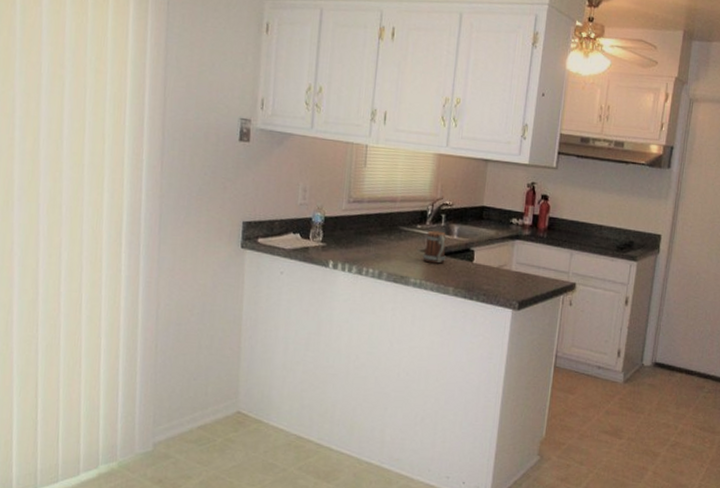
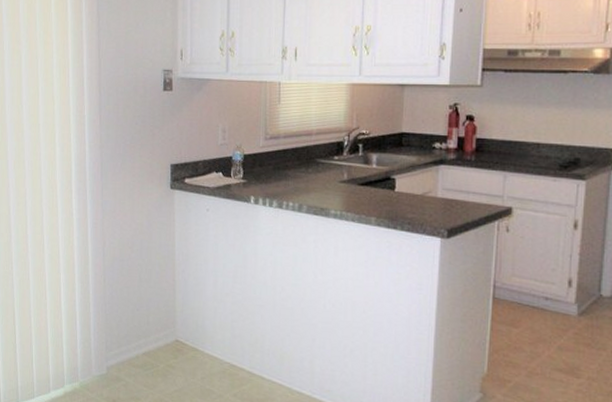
mug: present [422,230,446,264] -> none [342,161,365,194]

